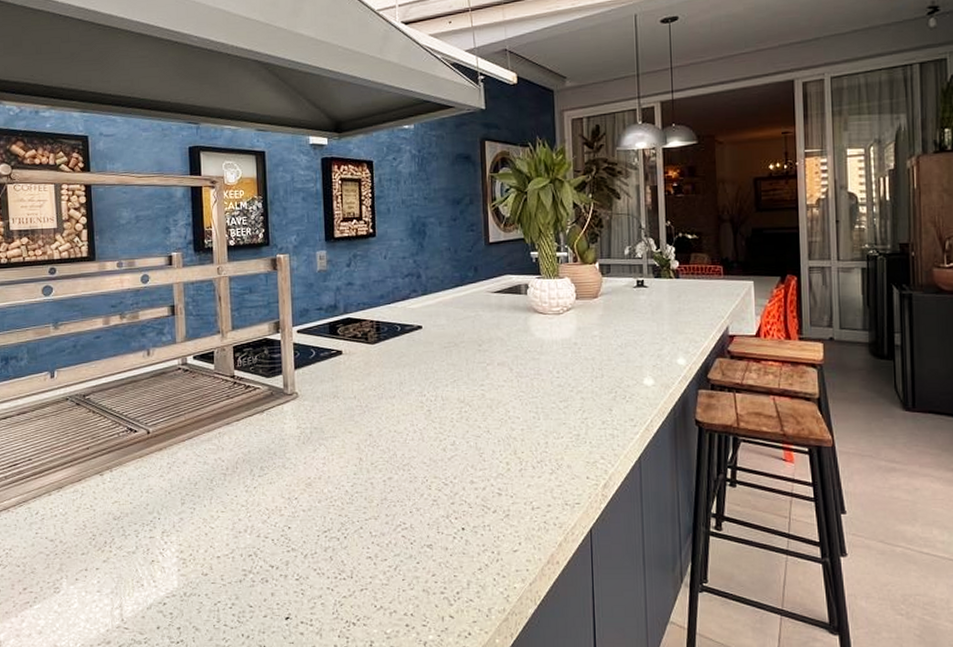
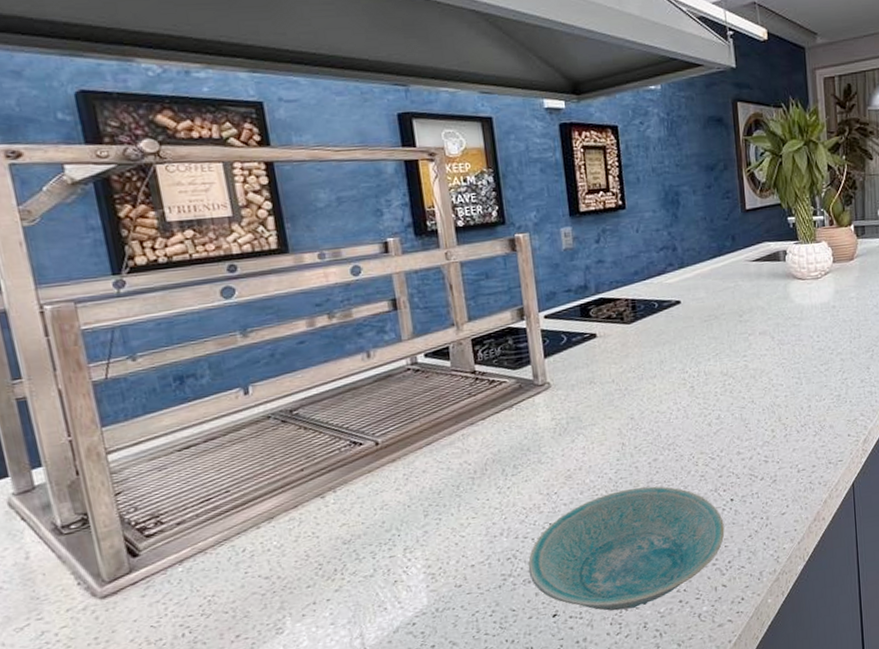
bowl: none [266,503,454,624] -> present [528,486,725,611]

